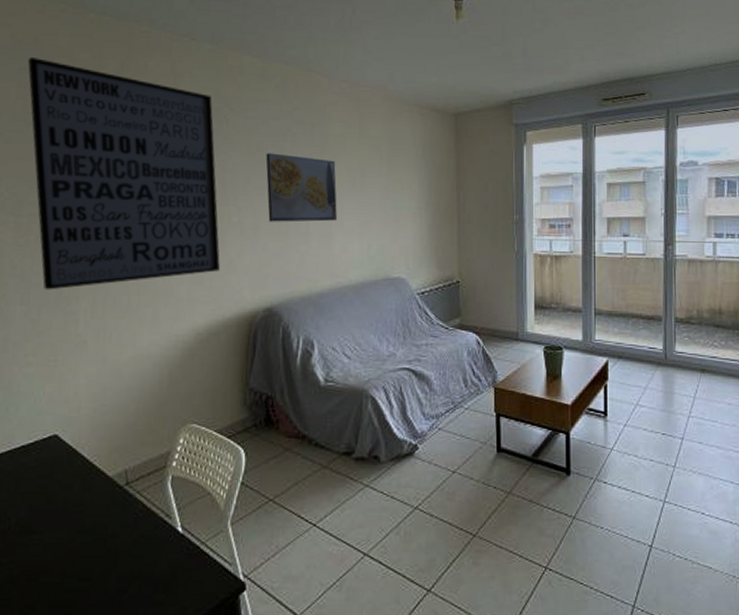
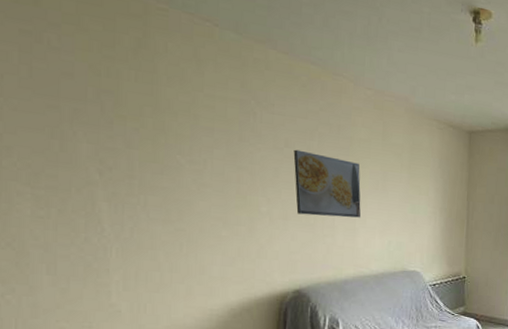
wall art: present [28,57,220,290] -> none [29,19,251,262]

